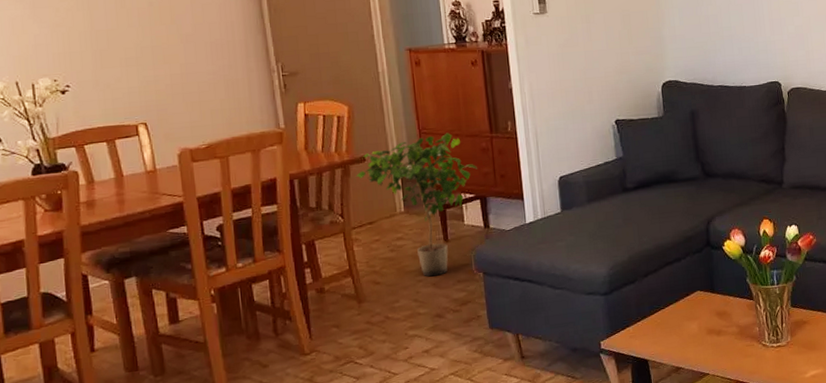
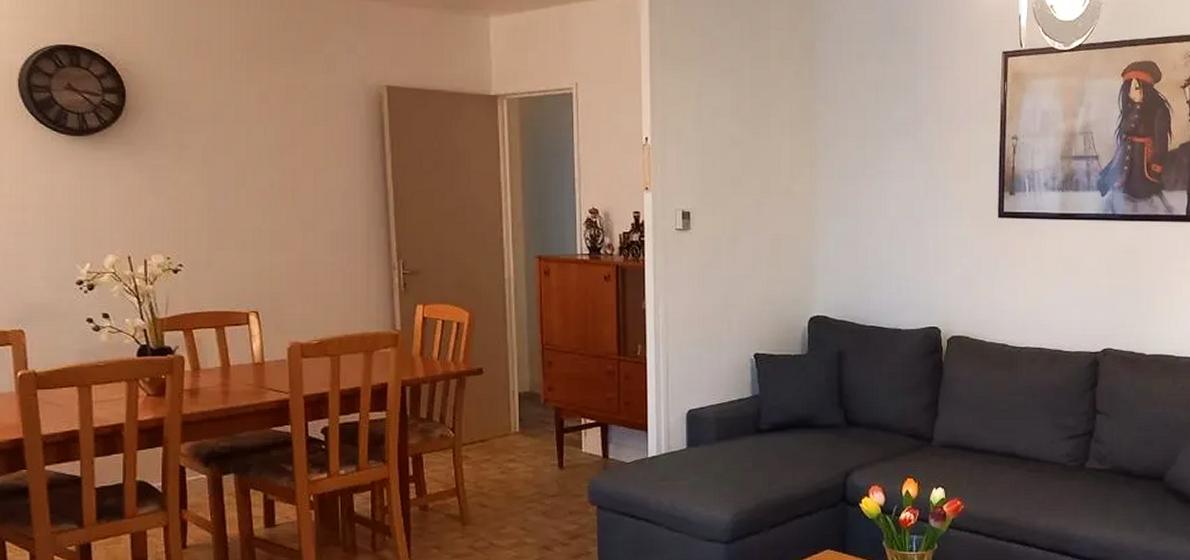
potted plant: present [356,132,477,277] -> none [471,351,600,505]

